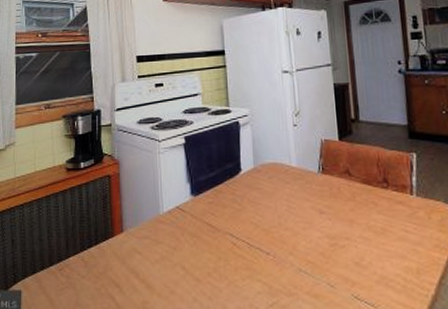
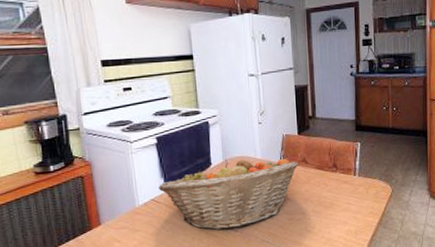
fruit basket: none [185,165,341,251] -> present [159,158,299,230]

